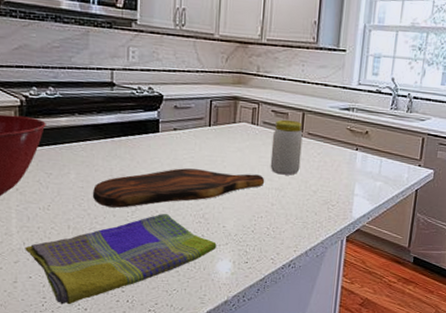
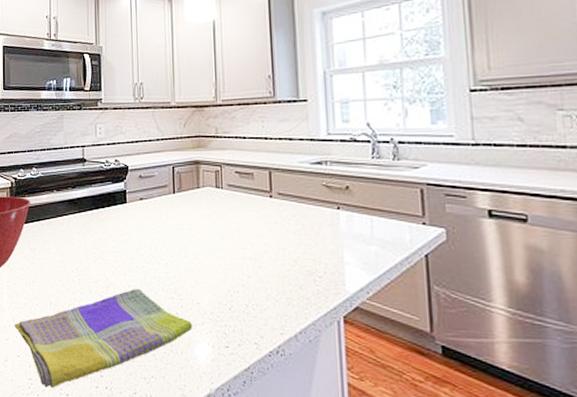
cutting board: present [92,168,265,208] -> none [70,239,237,283]
jar: present [270,119,303,175] -> none [239,180,275,242]

